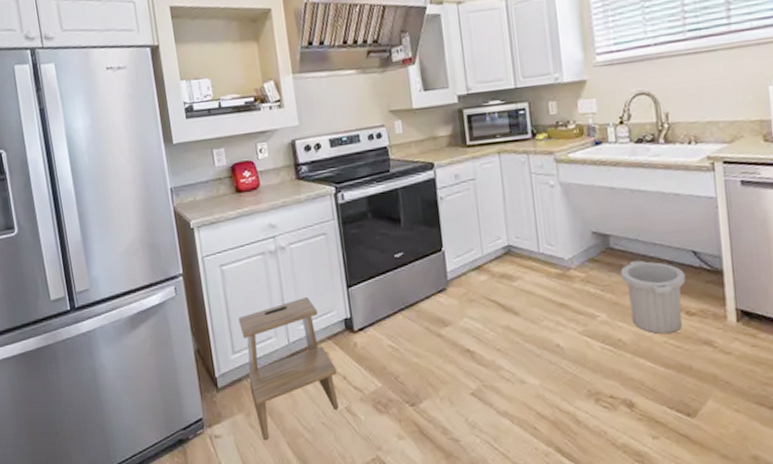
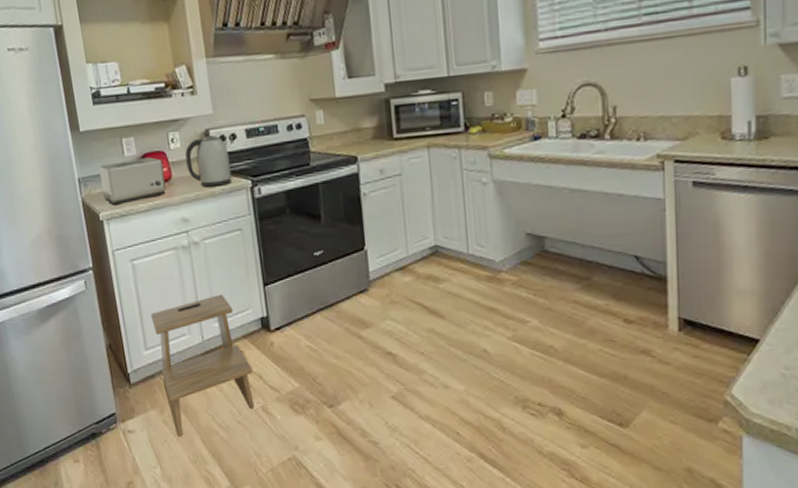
toaster: none [190,167,254,213] -> present [98,157,166,205]
kettle: none [273,145,317,195] -> present [185,136,232,188]
trash can: present [620,260,686,335] -> none [555,264,625,342]

